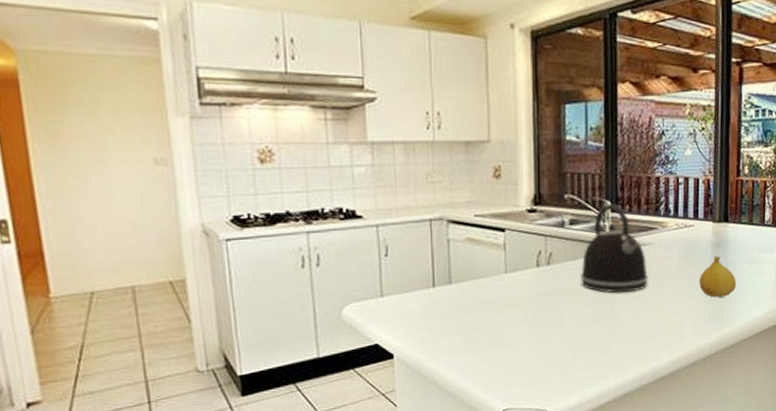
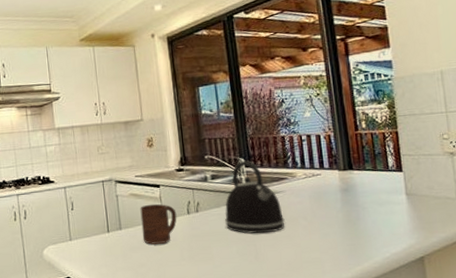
cup: none [477,252,523,304] -> present [140,203,177,244]
fruit: present [699,256,737,298] -> none [332,199,370,236]

